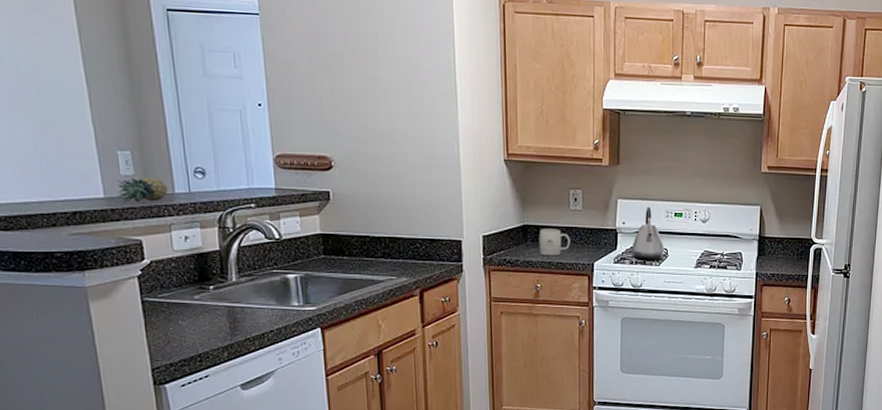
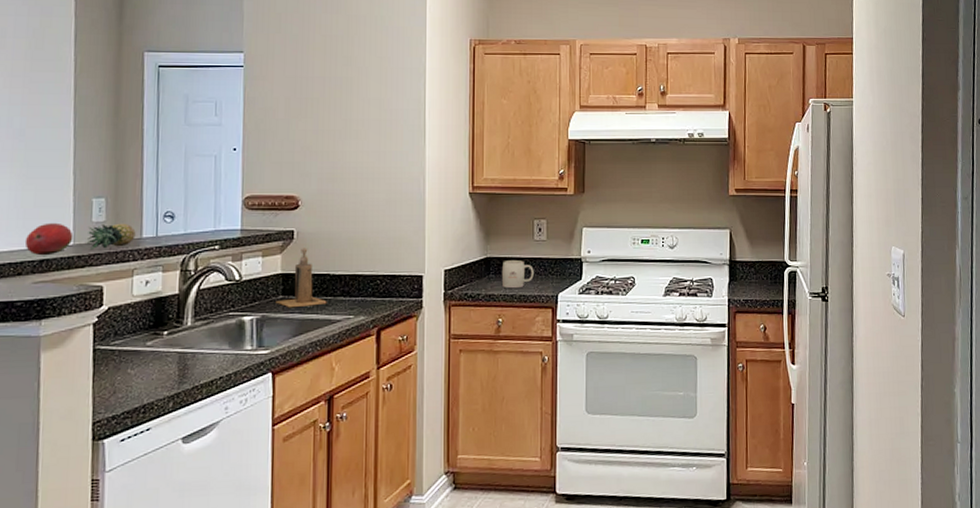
fruit: none [53,174,104,208] -> present [24,222,74,256]
soap dispenser: none [317,209,369,268] -> present [275,248,327,308]
kettle: present [631,207,665,261] -> none [596,235,632,291]

